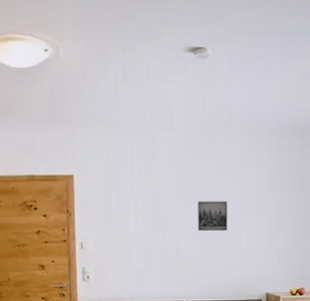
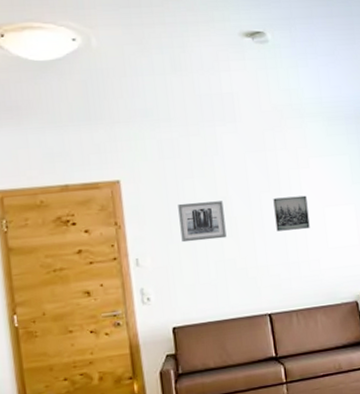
wall art: none [118,199,155,233] -> present [178,201,227,243]

